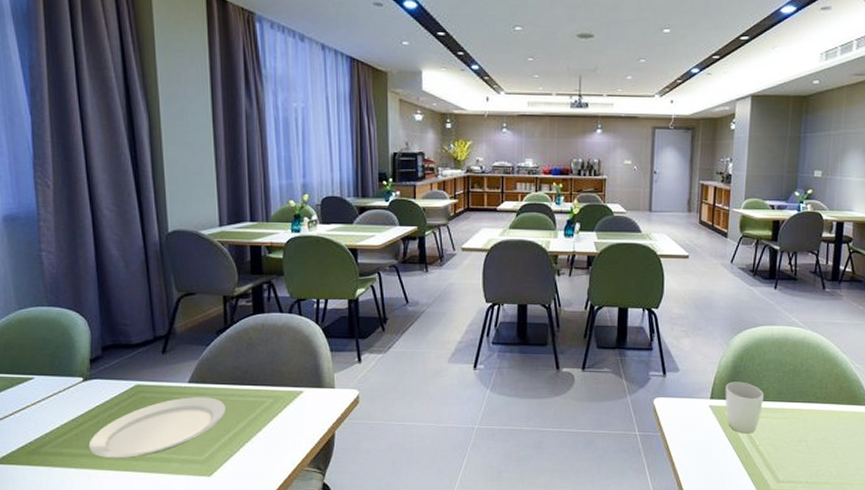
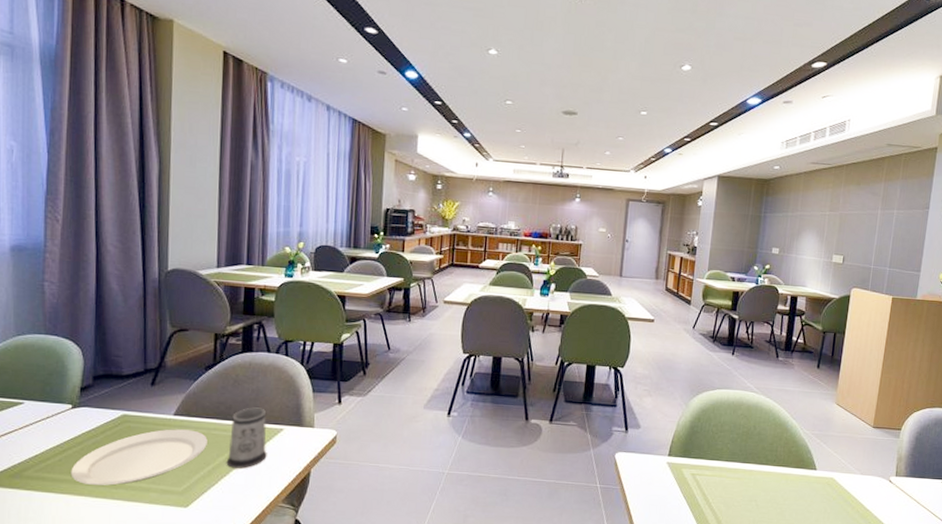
mug: none [247,370,288,434] -> present [226,407,267,468]
cup: present [725,382,764,434] -> none [682,440,718,491]

